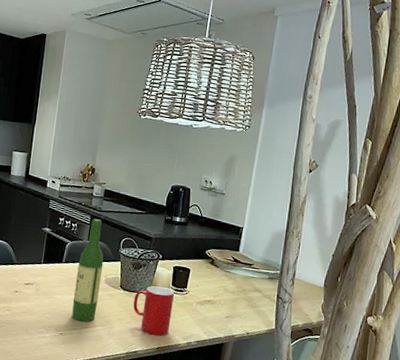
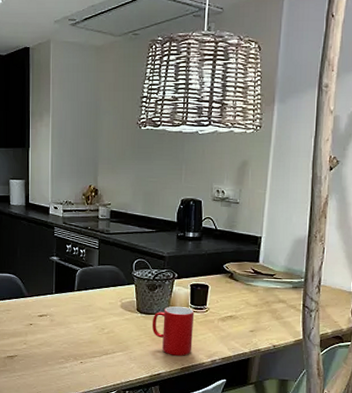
wine bottle: present [72,218,104,322] -> none [90,242,117,349]

